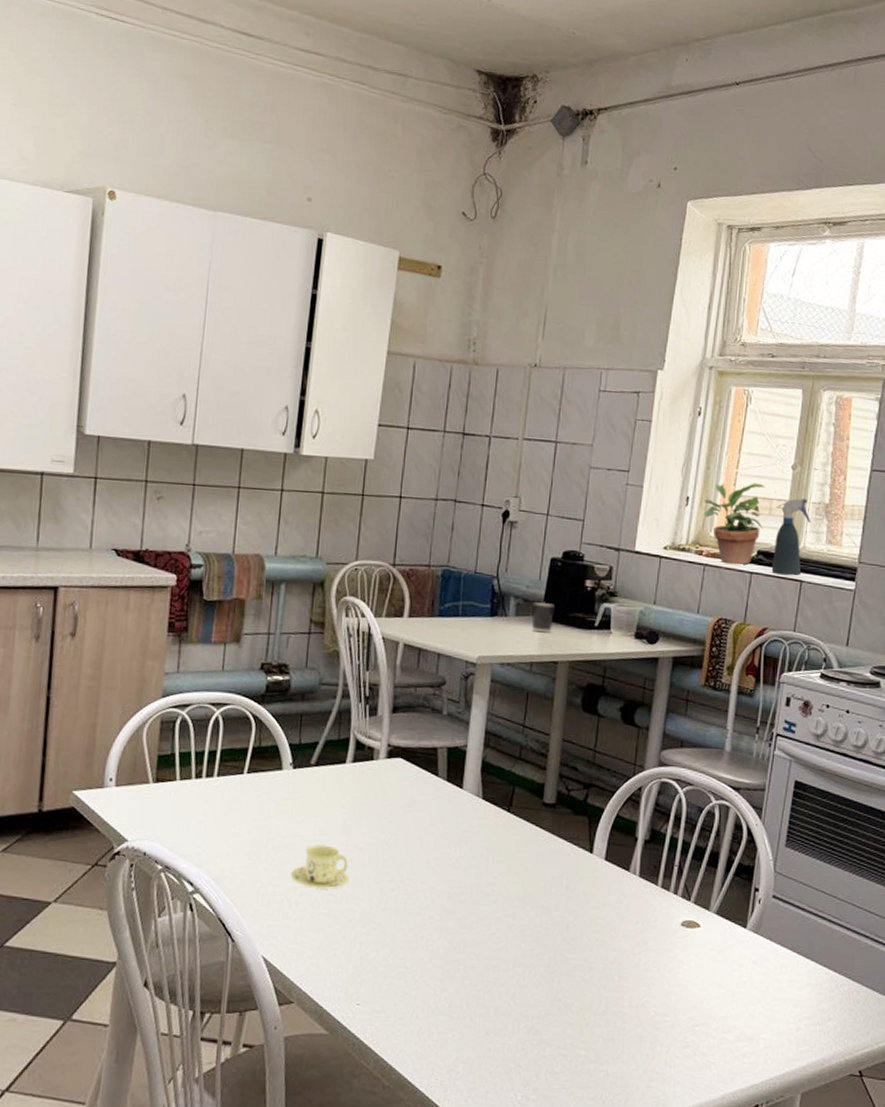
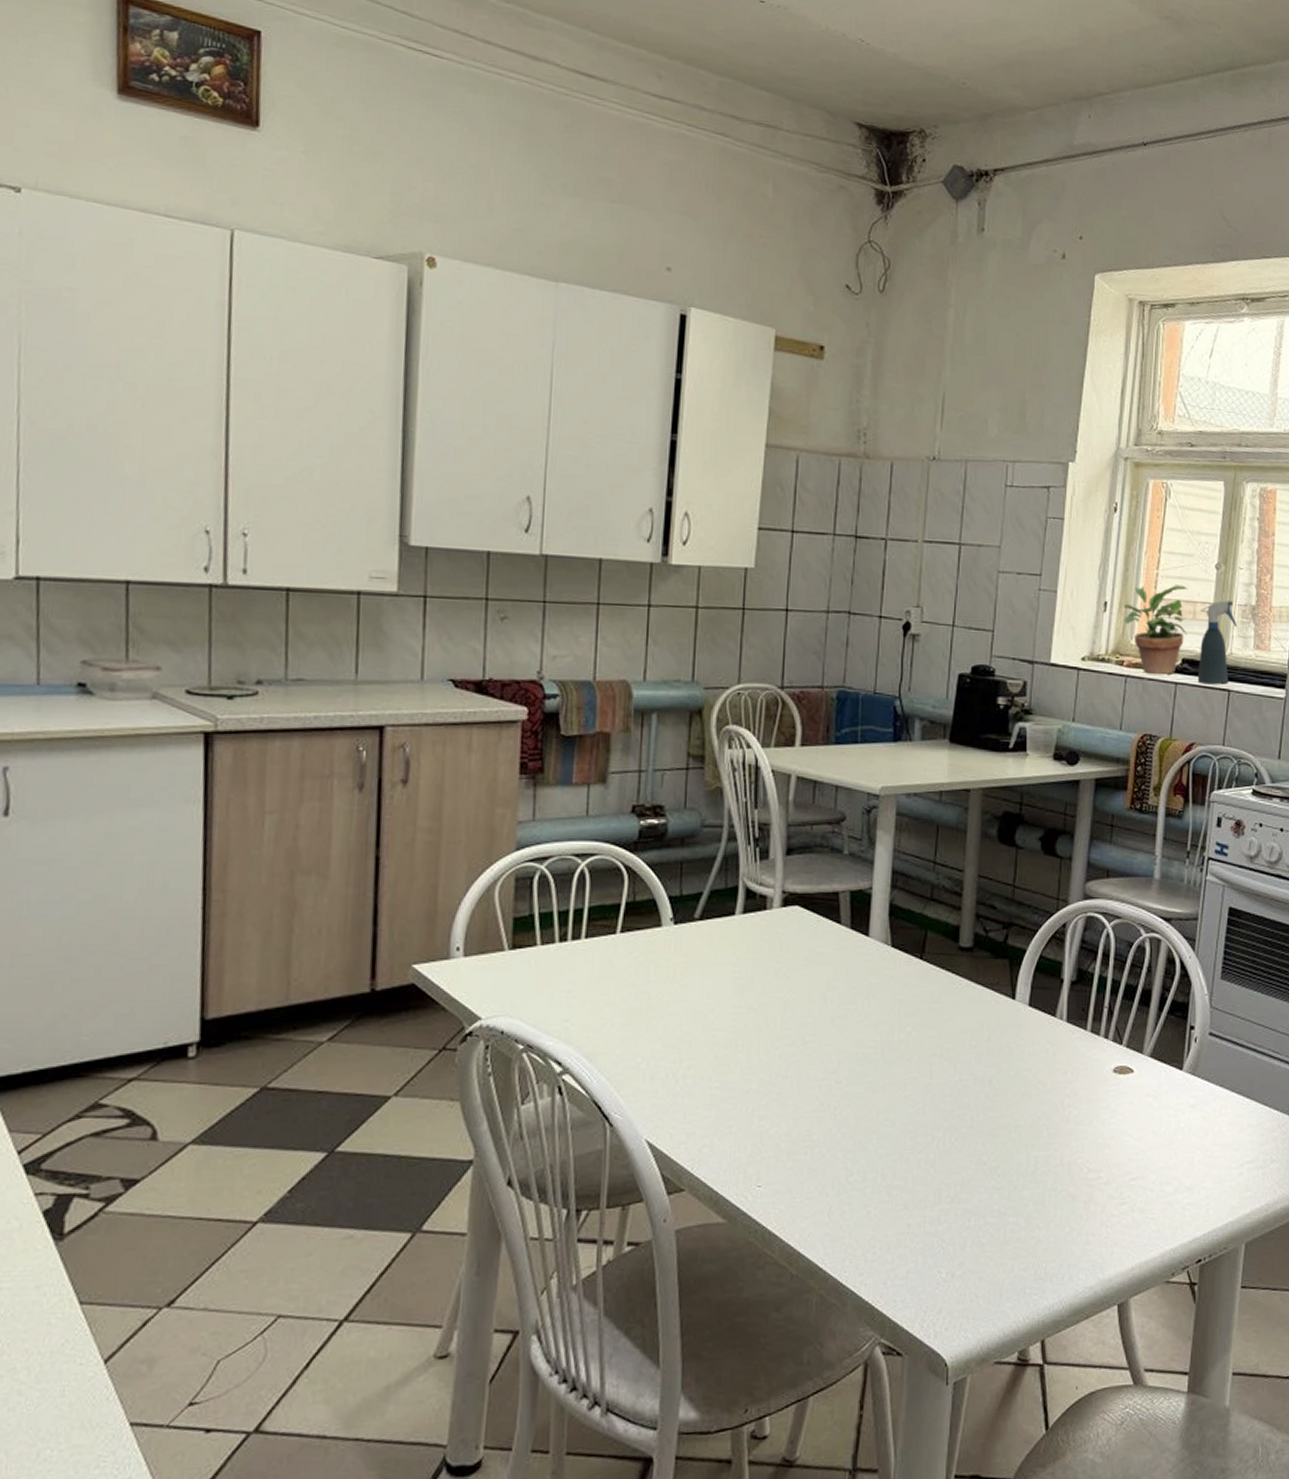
cup and saucer: present [291,844,350,889] -> none [677,1009,744,1059]
mug: present [531,601,556,633] -> none [938,723,966,758]

